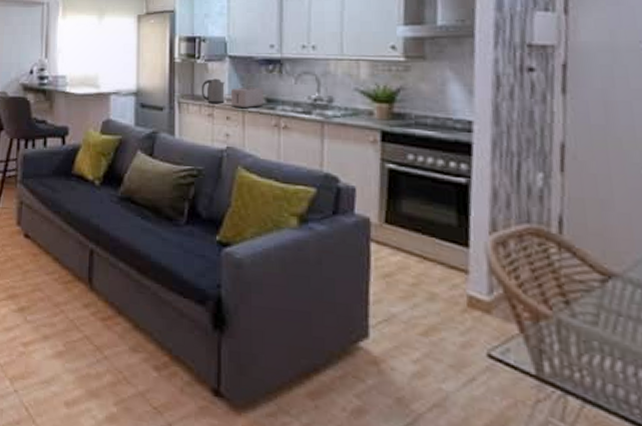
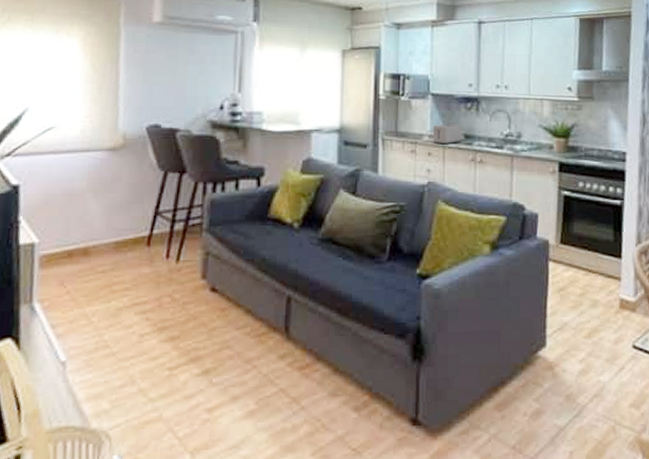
kettle: present [201,78,225,104] -> none [404,115,427,141]

